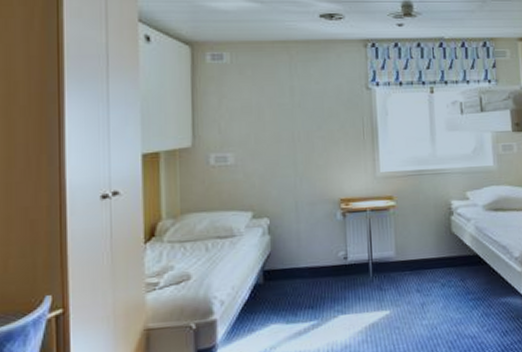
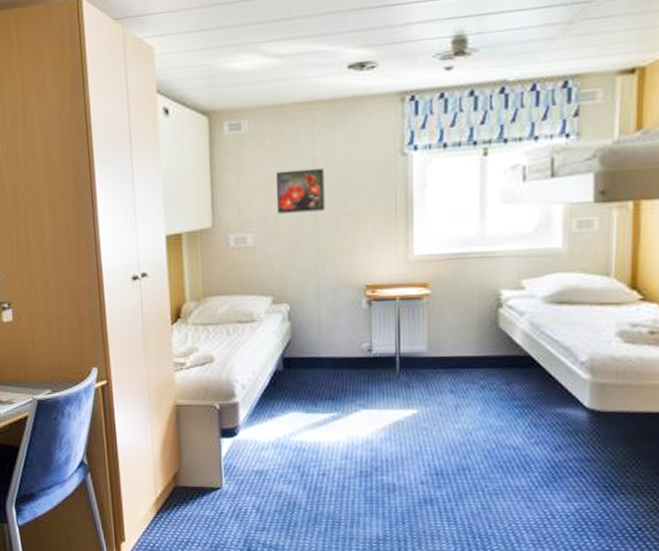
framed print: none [256,96,302,135] -> present [276,168,325,214]

